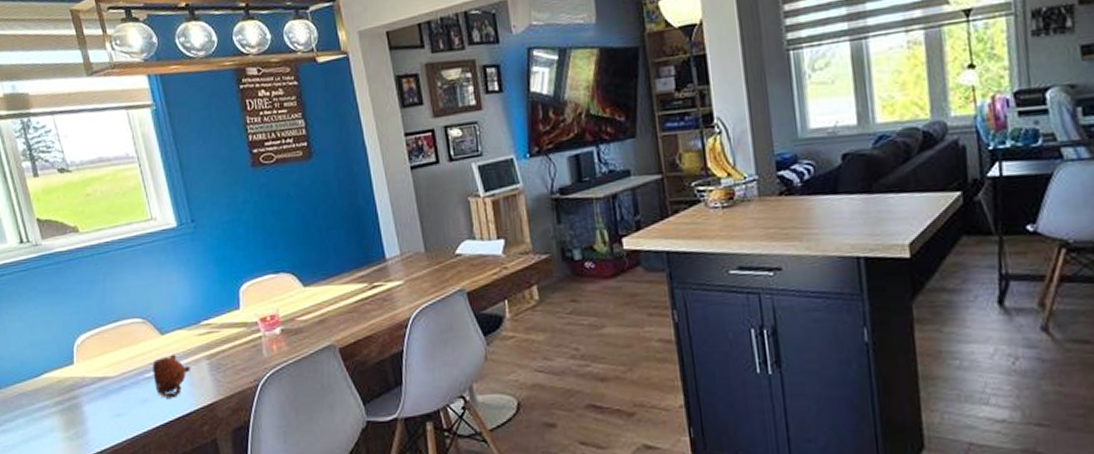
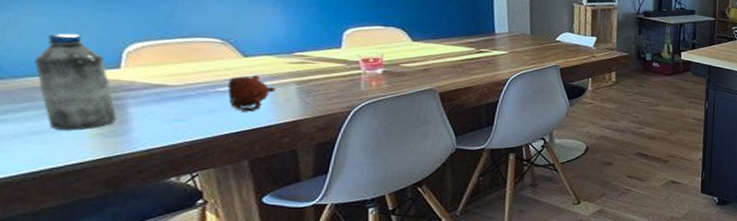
water bottle: none [18,333,77,436] -> present [34,33,117,131]

